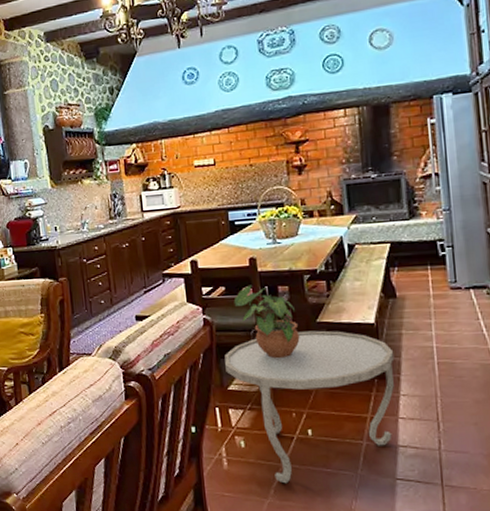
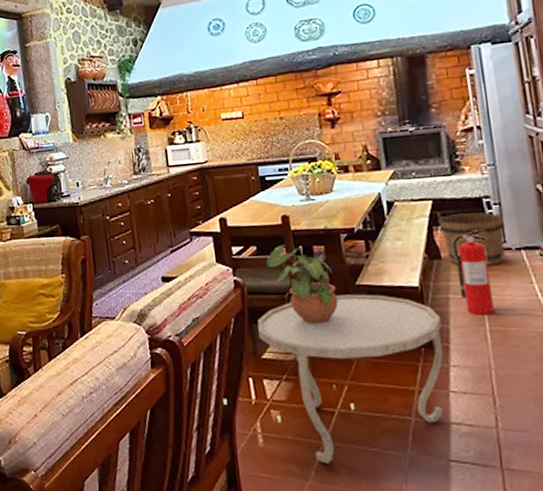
bucket: none [394,249,457,304] -> present [437,206,506,266]
fire extinguisher: none [406,270,443,349] -> present [451,229,495,315]

